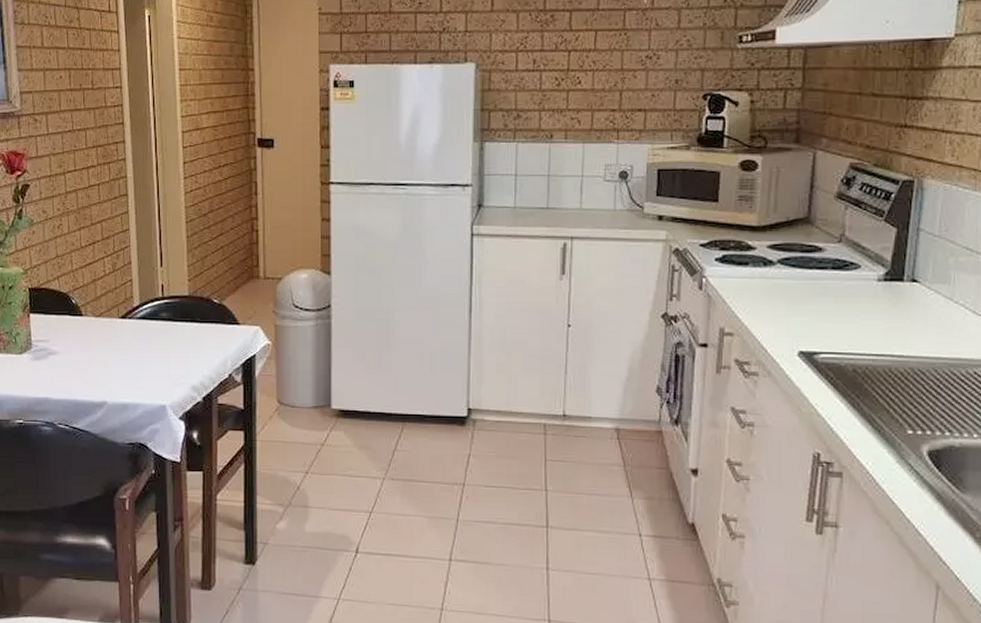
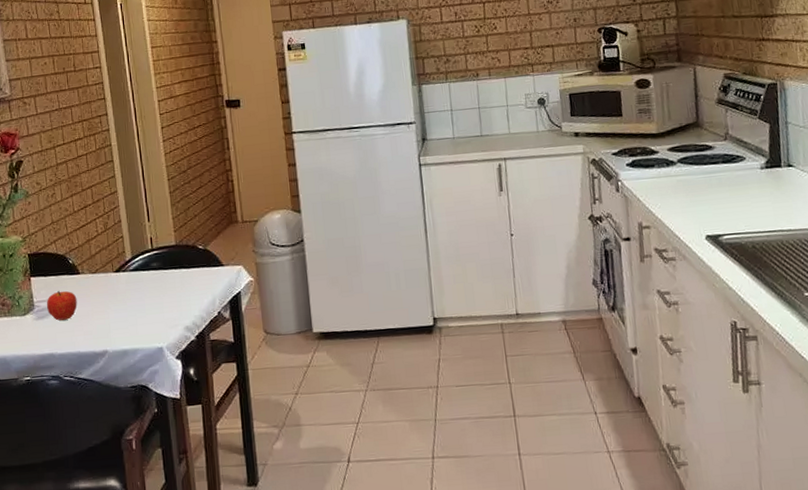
fruit: none [44,332,78,364] -> present [46,291,77,321]

